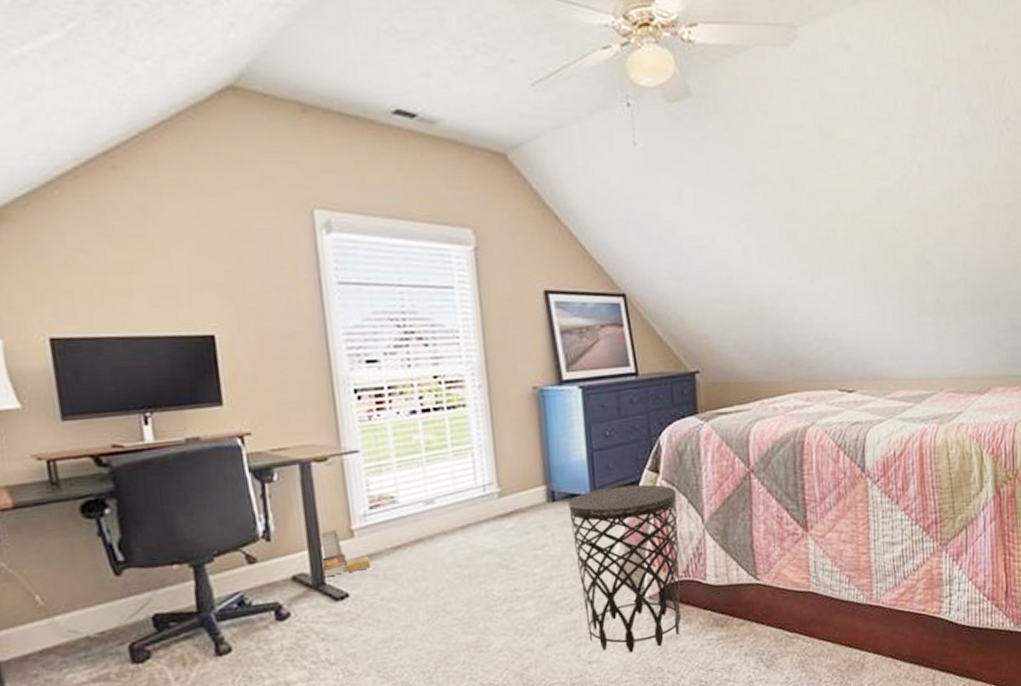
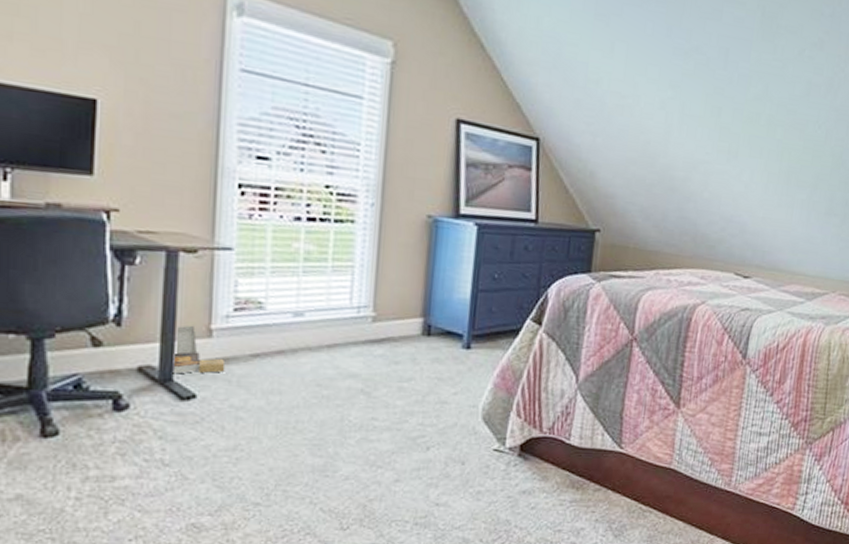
side table: present [568,484,681,653] -> none [441,331,555,502]

